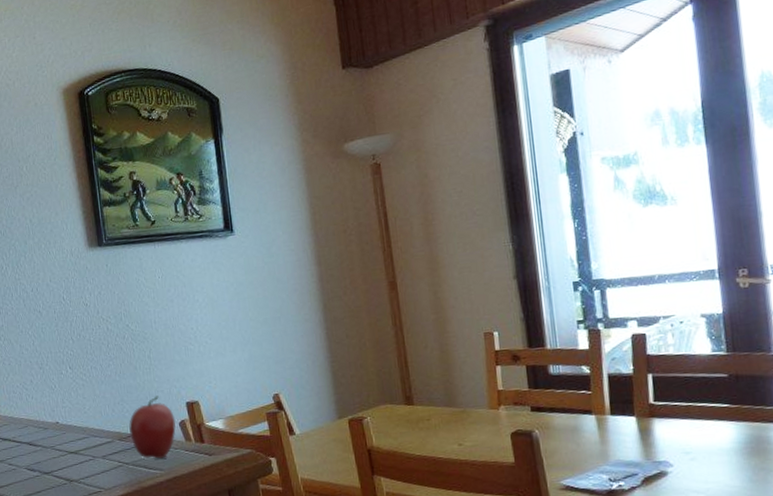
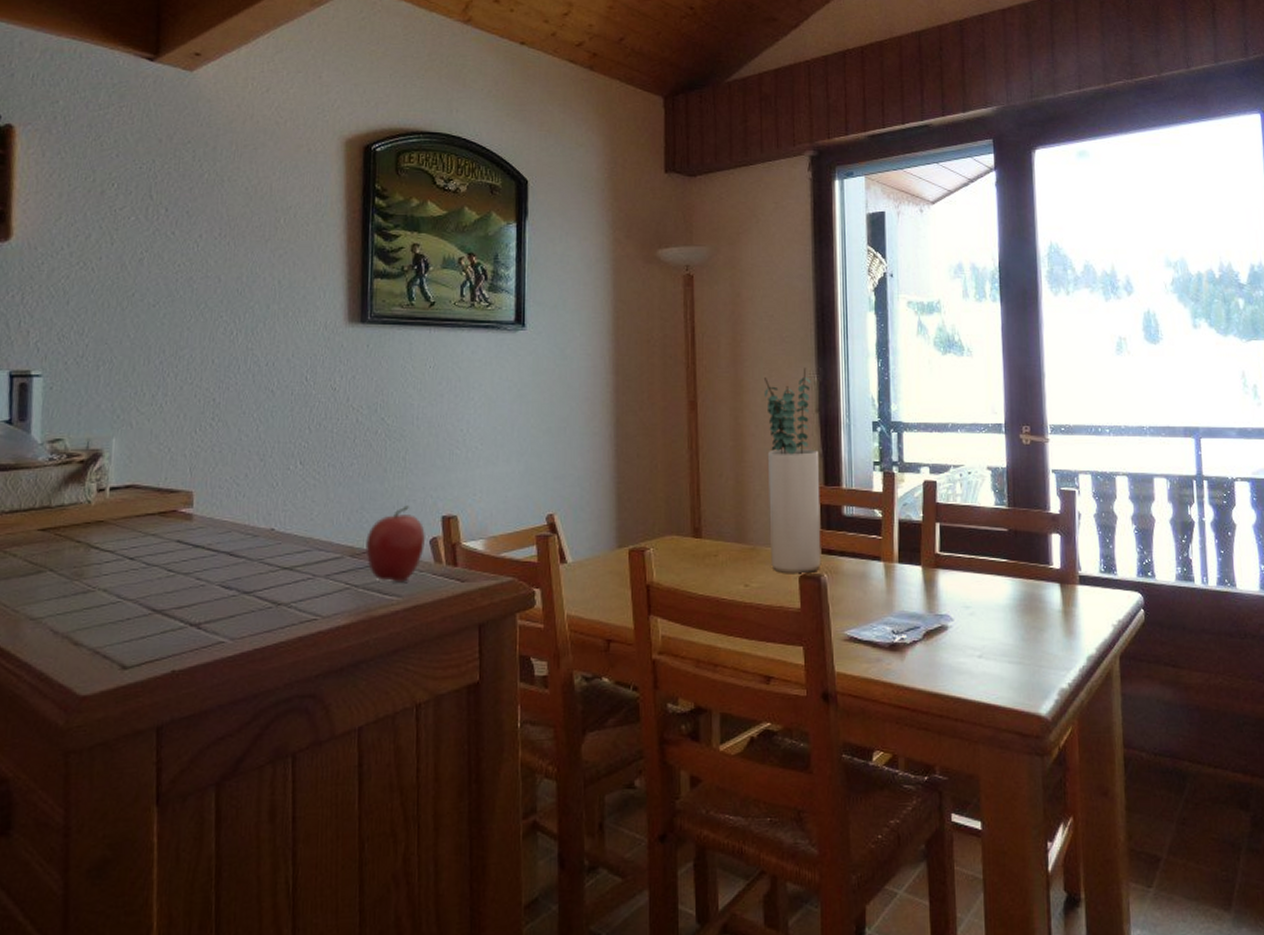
vase: none [458,237,532,432] -> present [763,368,822,574]

